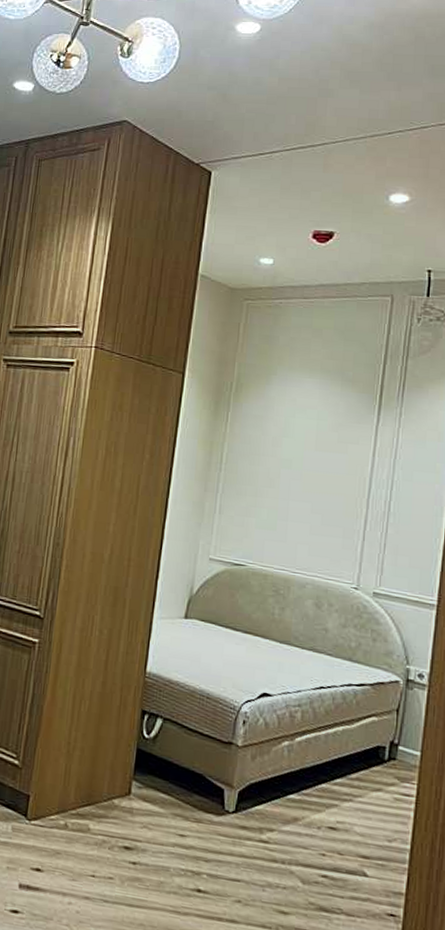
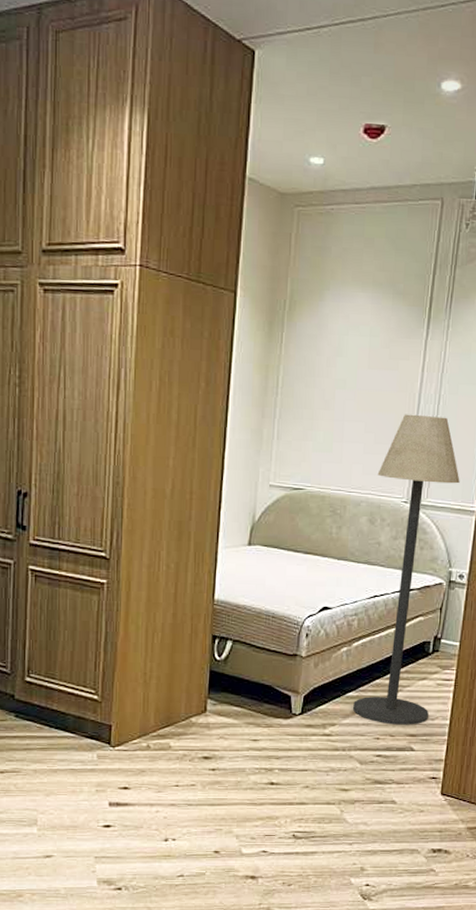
floor lamp: none [295,497,417,845] -> present [353,414,460,725]

